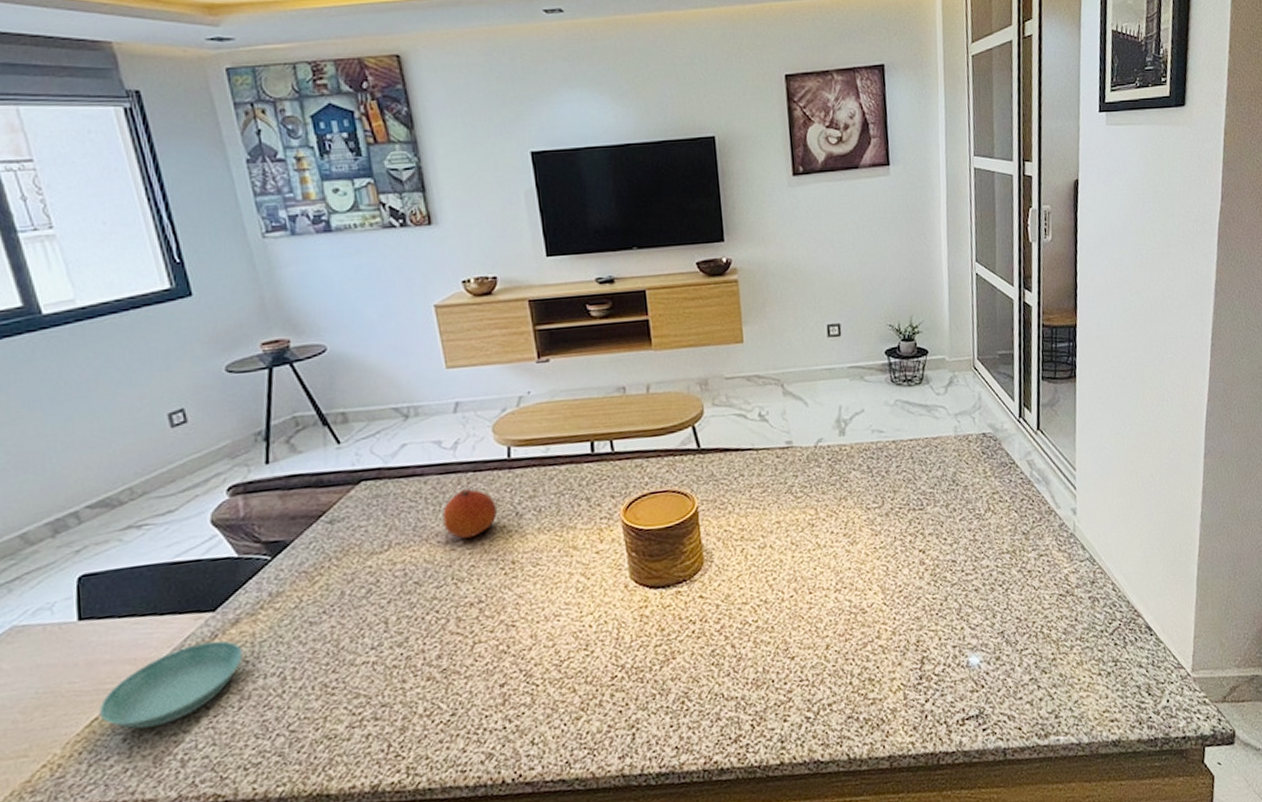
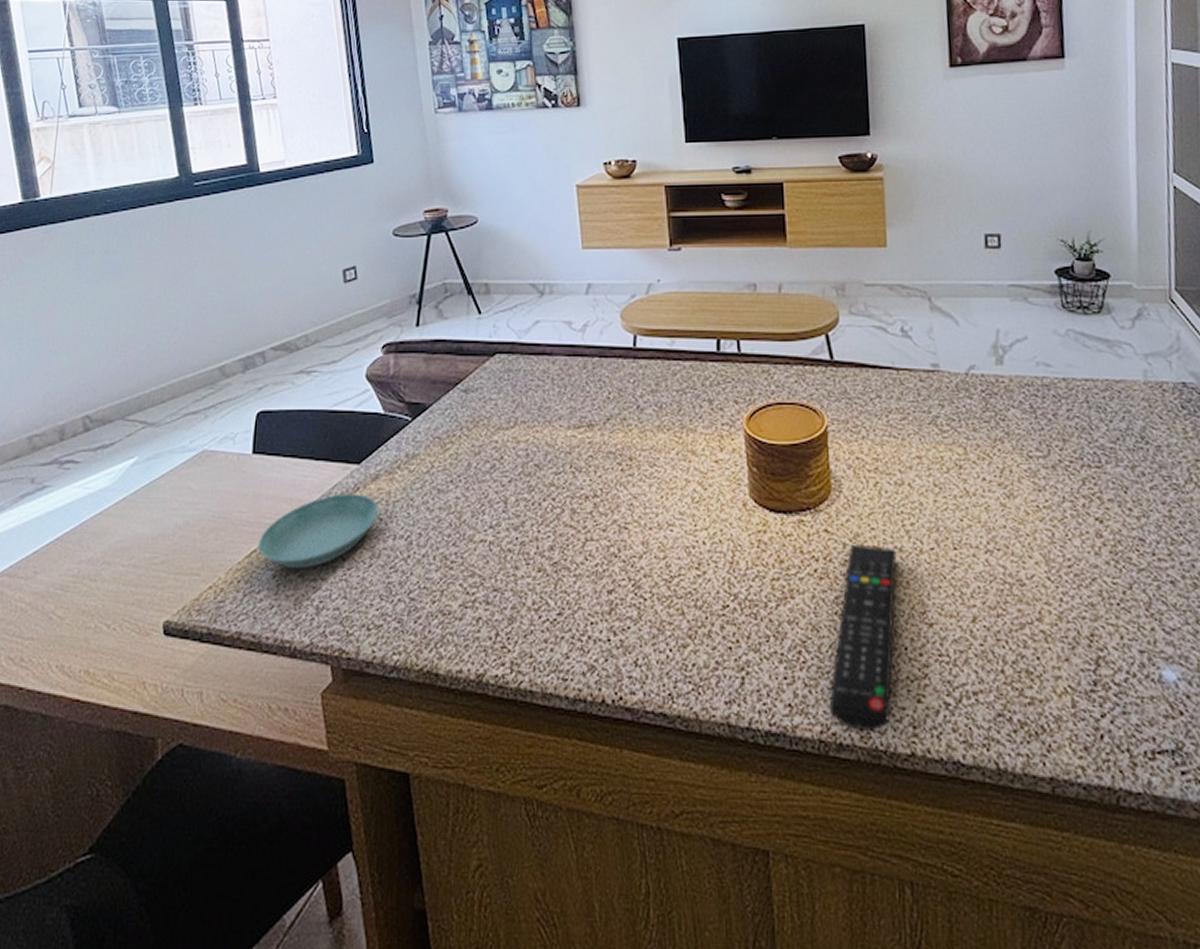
fruit: present [442,488,498,539] -> none [566,374,620,425]
remote control: none [710,601,763,756] -> present [828,544,897,731]

